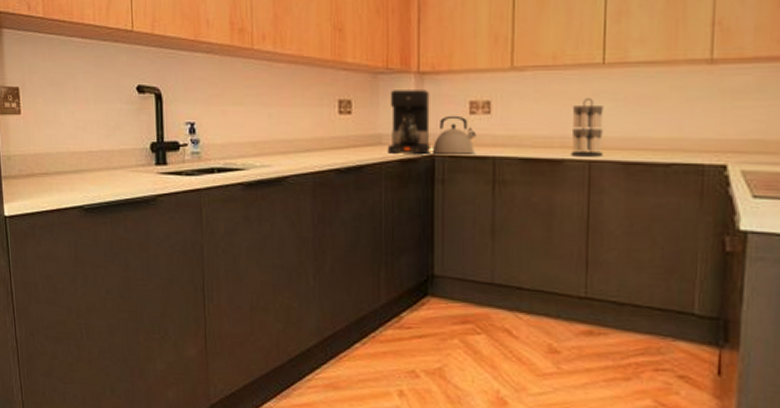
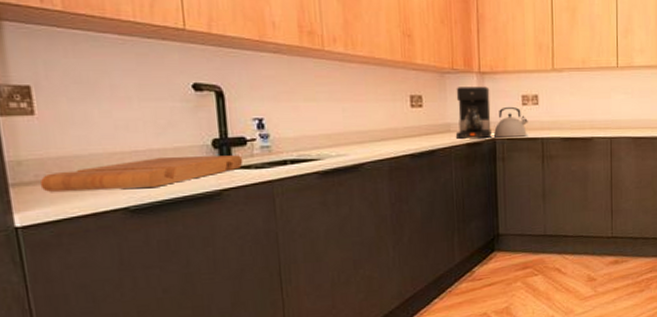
cutting board: none [22,159,176,189] -> present [39,155,244,192]
spice rack: present [571,97,604,157] -> none [597,91,619,135]

